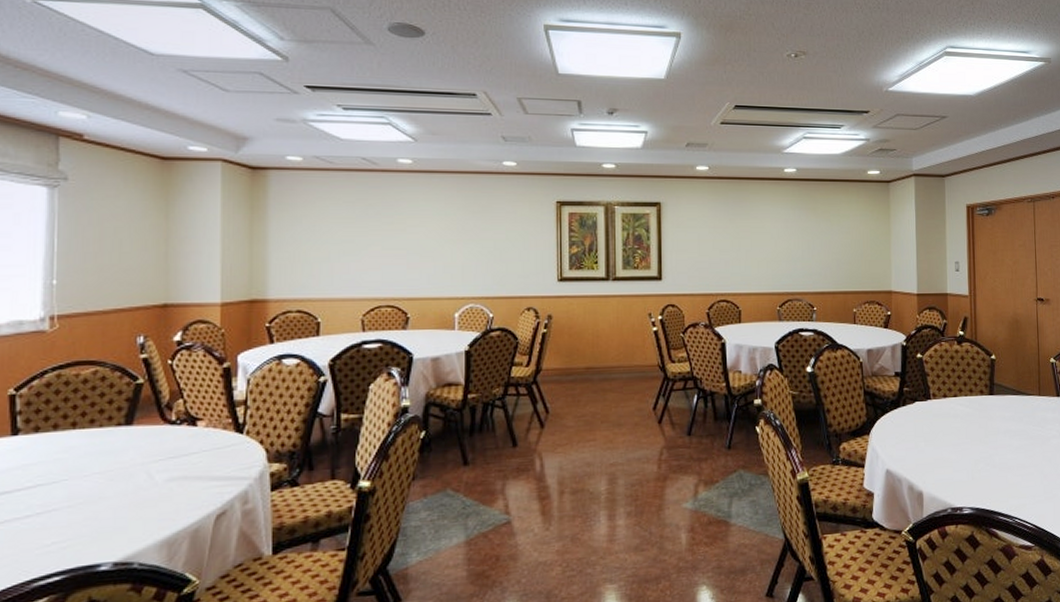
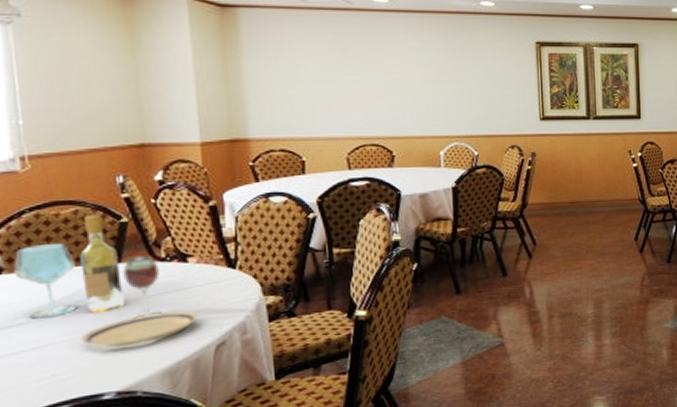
wine glass: none [30,403,89,482] -> present [14,242,77,319]
plate: none [85,477,202,516] -> present [80,310,199,349]
bottle: none [94,376,132,477] -> present [80,215,124,313]
wineglass: none [133,417,168,484] -> present [123,255,161,319]

